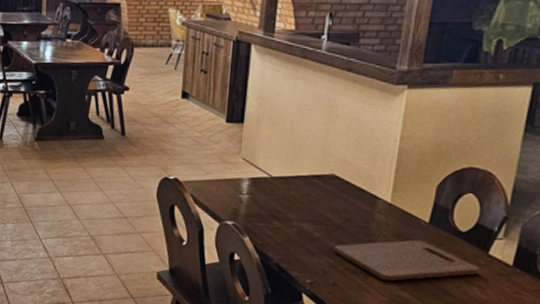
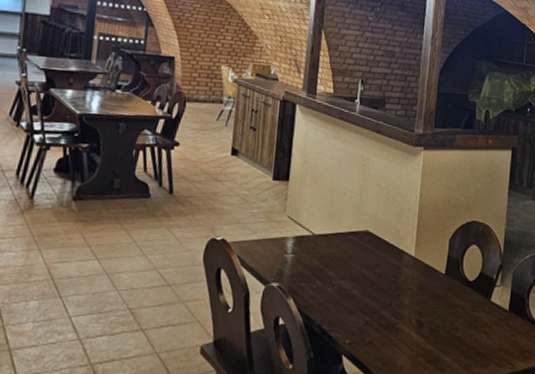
cutting board: present [333,239,479,282] -> none [368,291,484,335]

